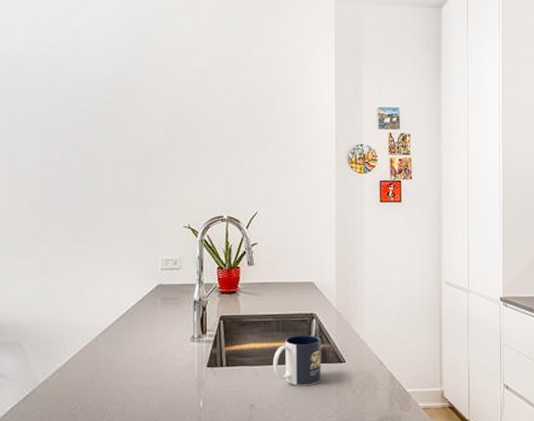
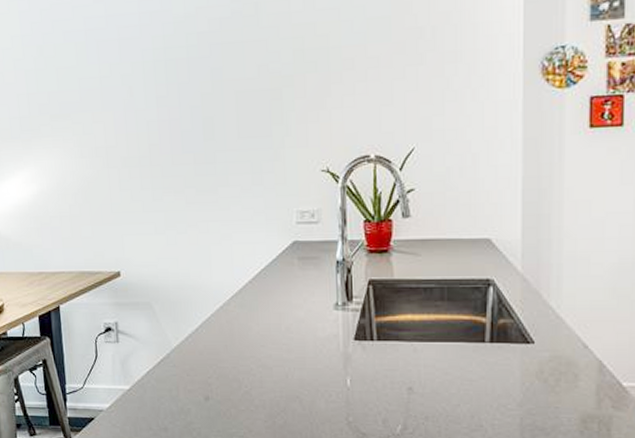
mug: present [272,334,322,386] -> none [435,306,501,369]

